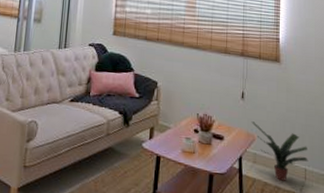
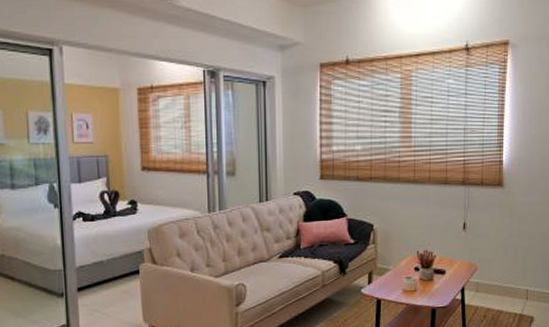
potted plant: present [251,121,309,181] -> none [473,251,530,305]

